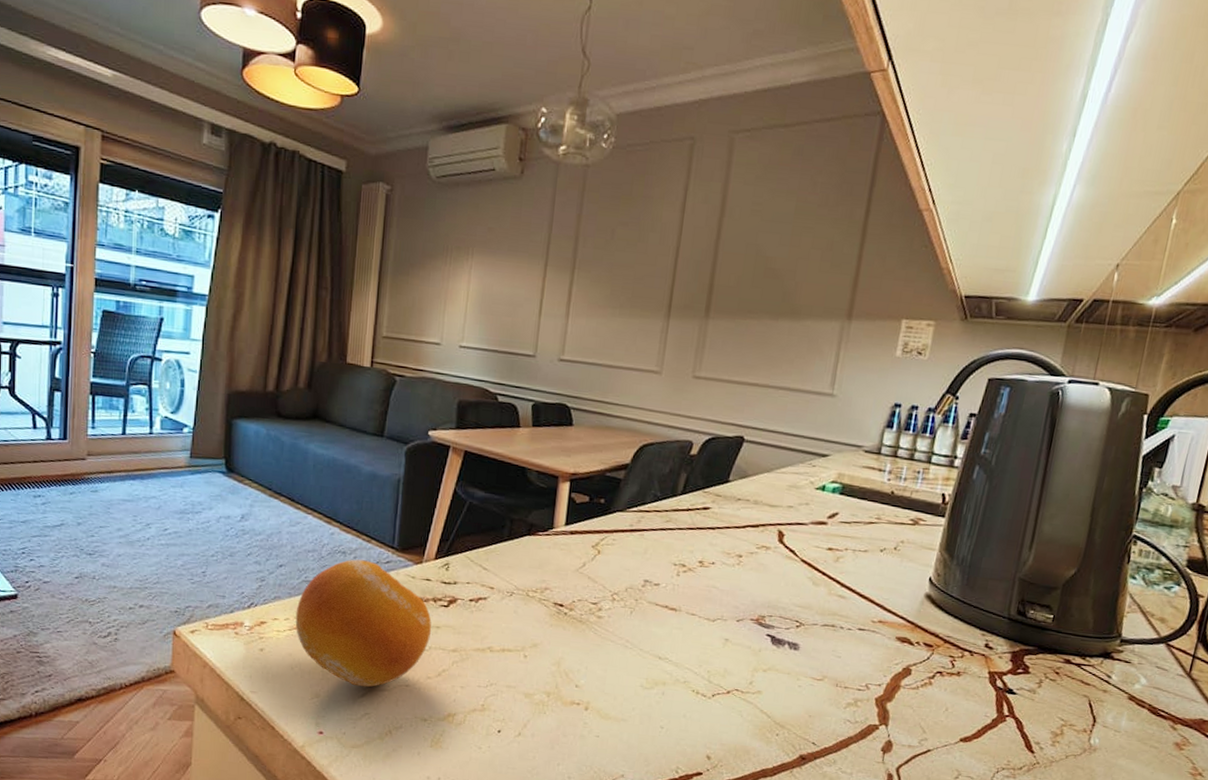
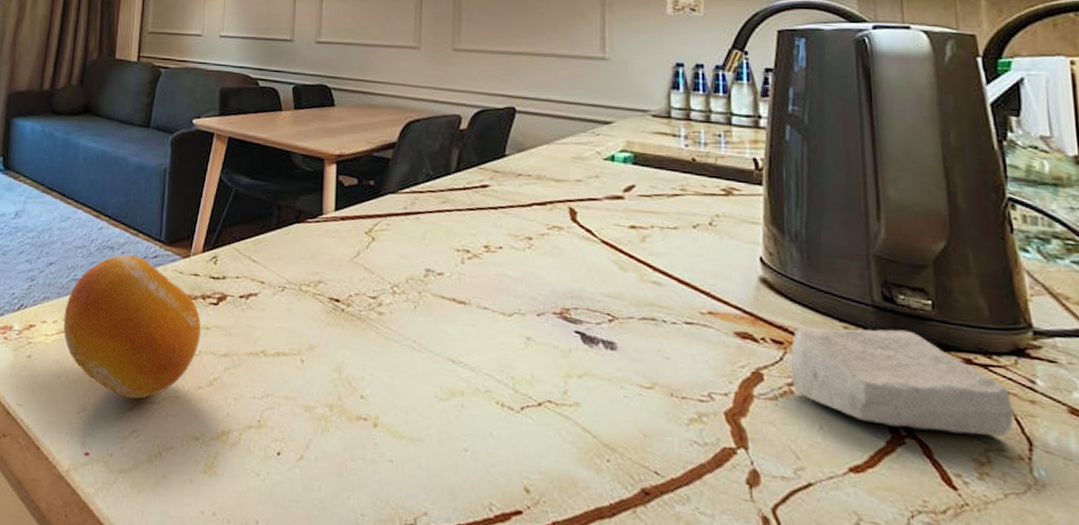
soap bar: none [932,634,1091,716] -> present [790,327,1015,437]

